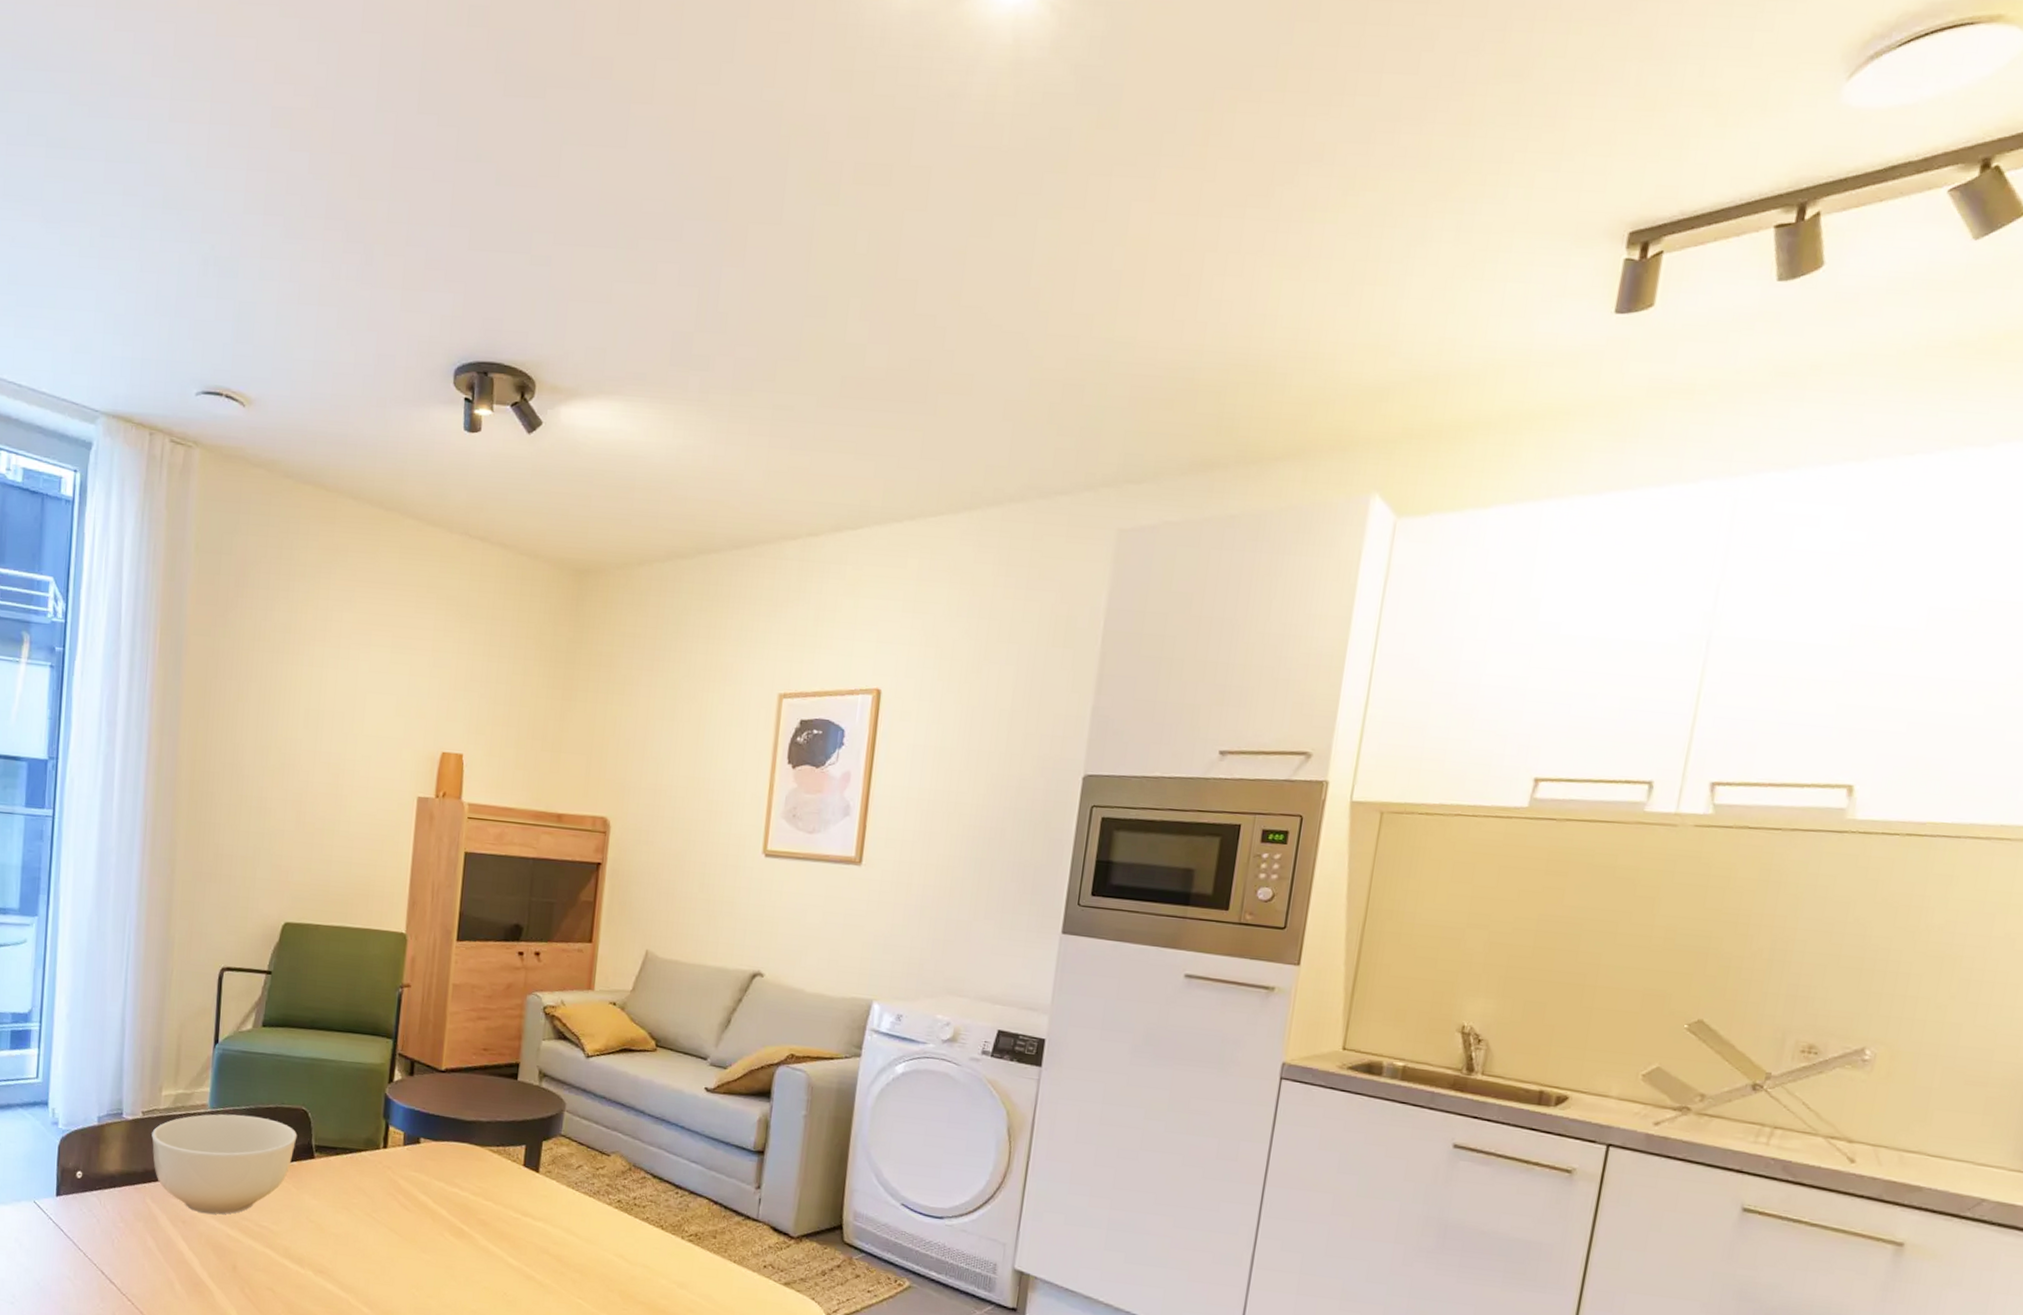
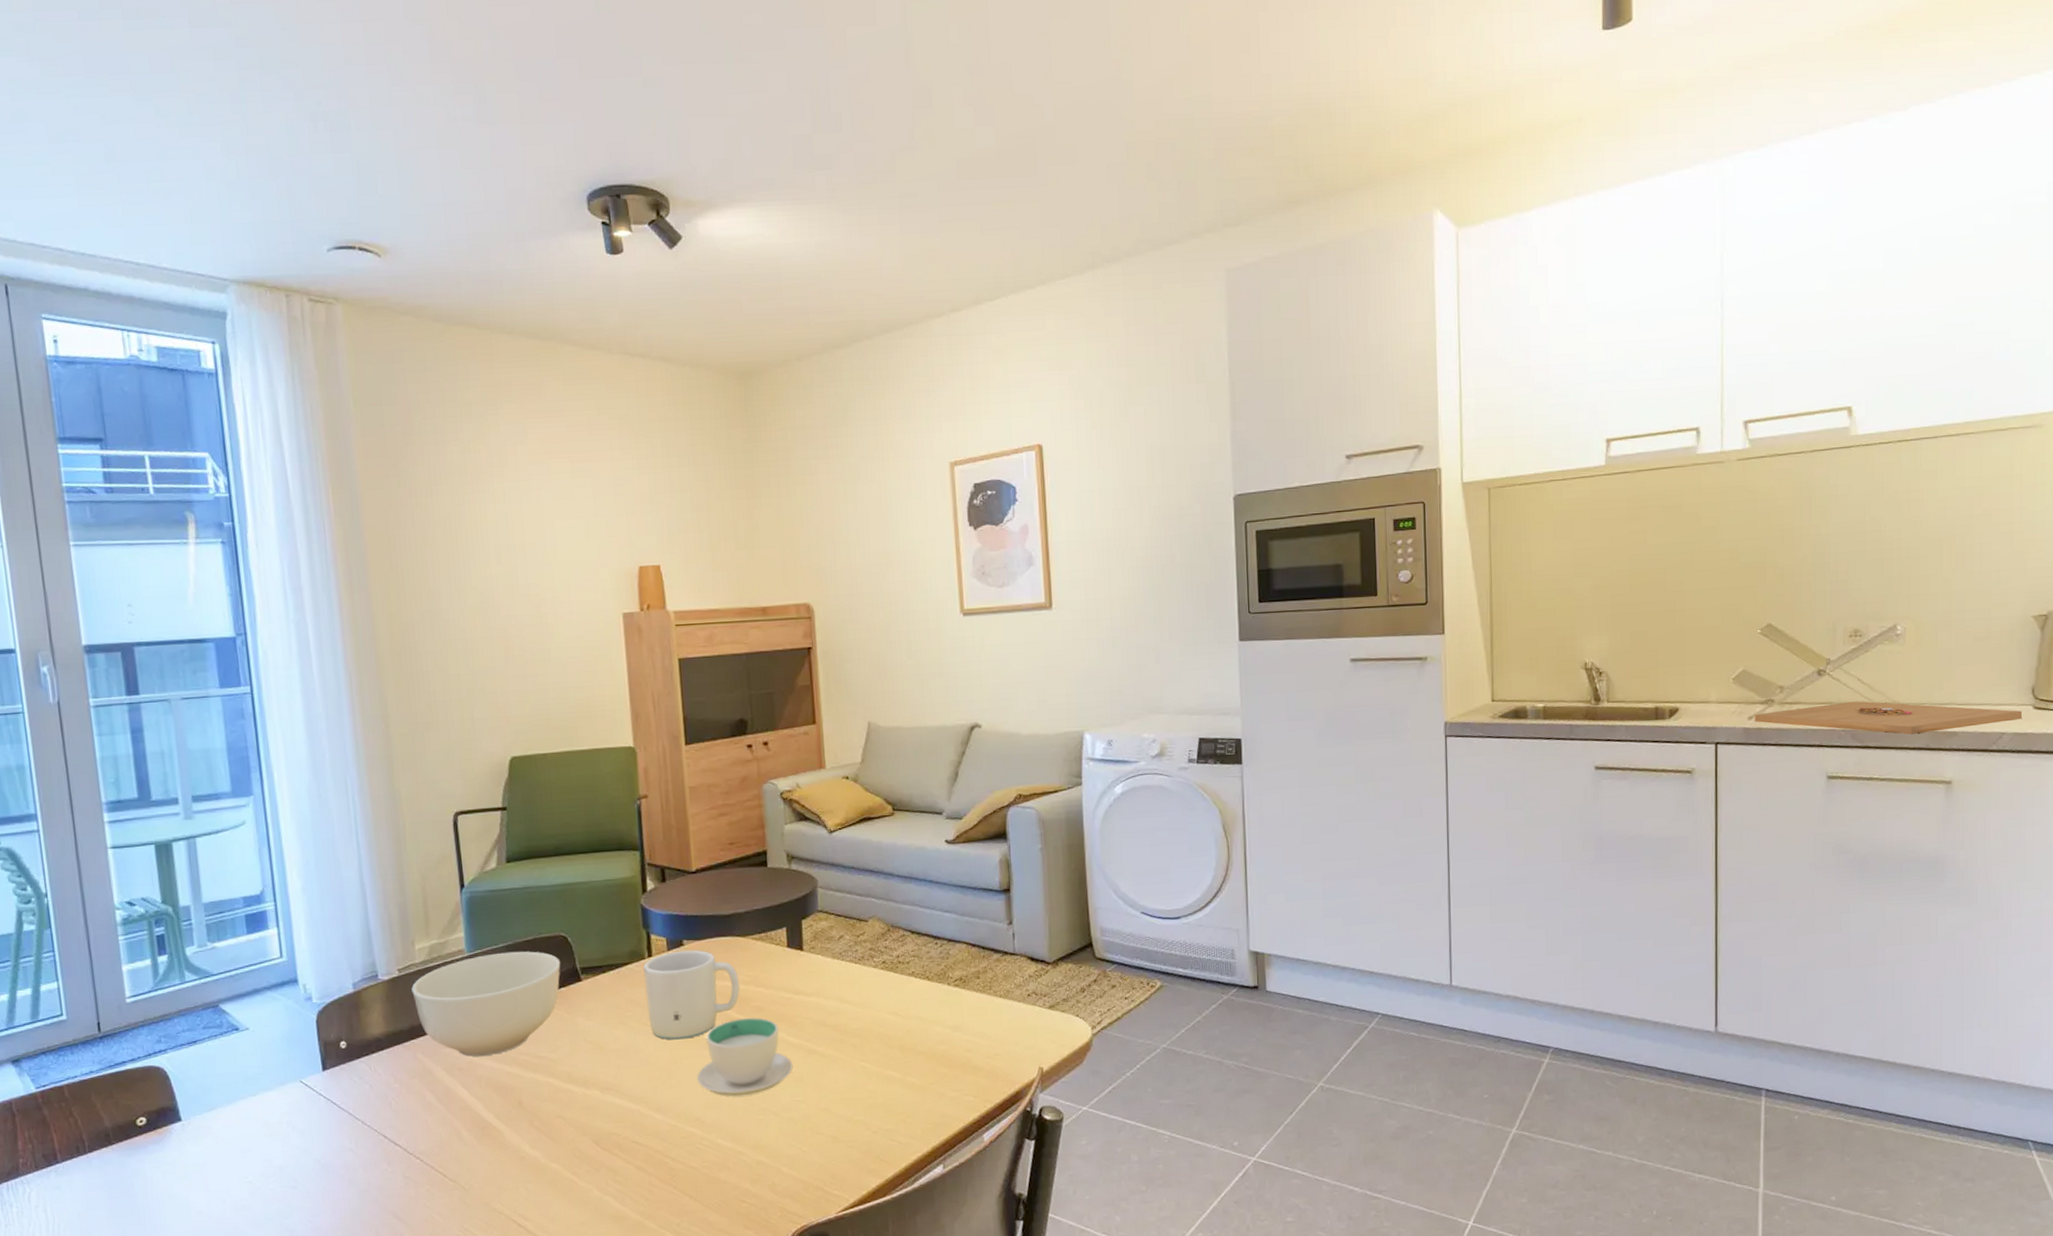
mug: none [373,1147,469,1238] -> present [643,950,740,1040]
cup: none [410,1228,508,1308] -> present [697,1017,793,1096]
platter: none [1661,1120,2014,1188] -> present [1754,701,2023,735]

